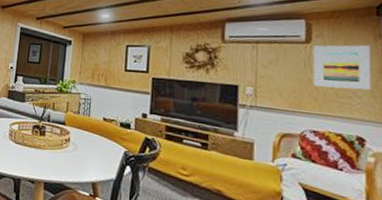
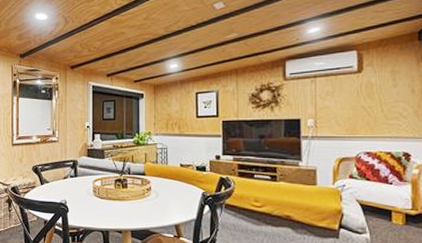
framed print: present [312,45,372,90] -> none [364,69,415,113]

